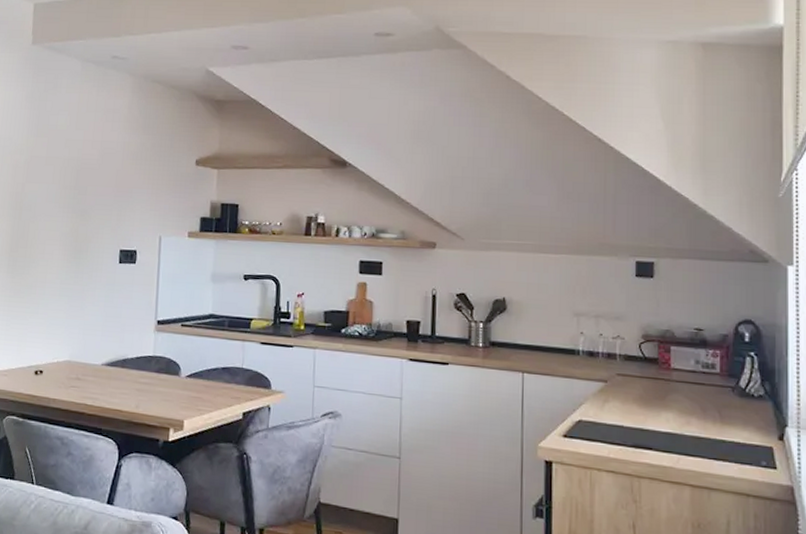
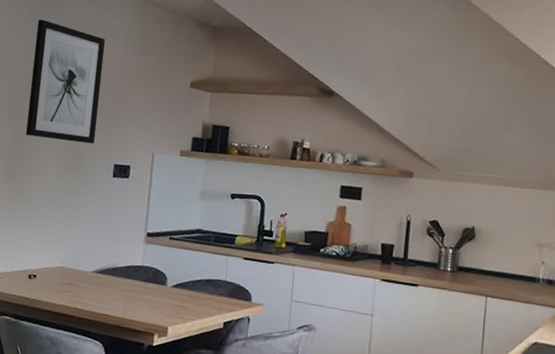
wall art: none [27,102,106,230] -> present [25,19,105,144]

